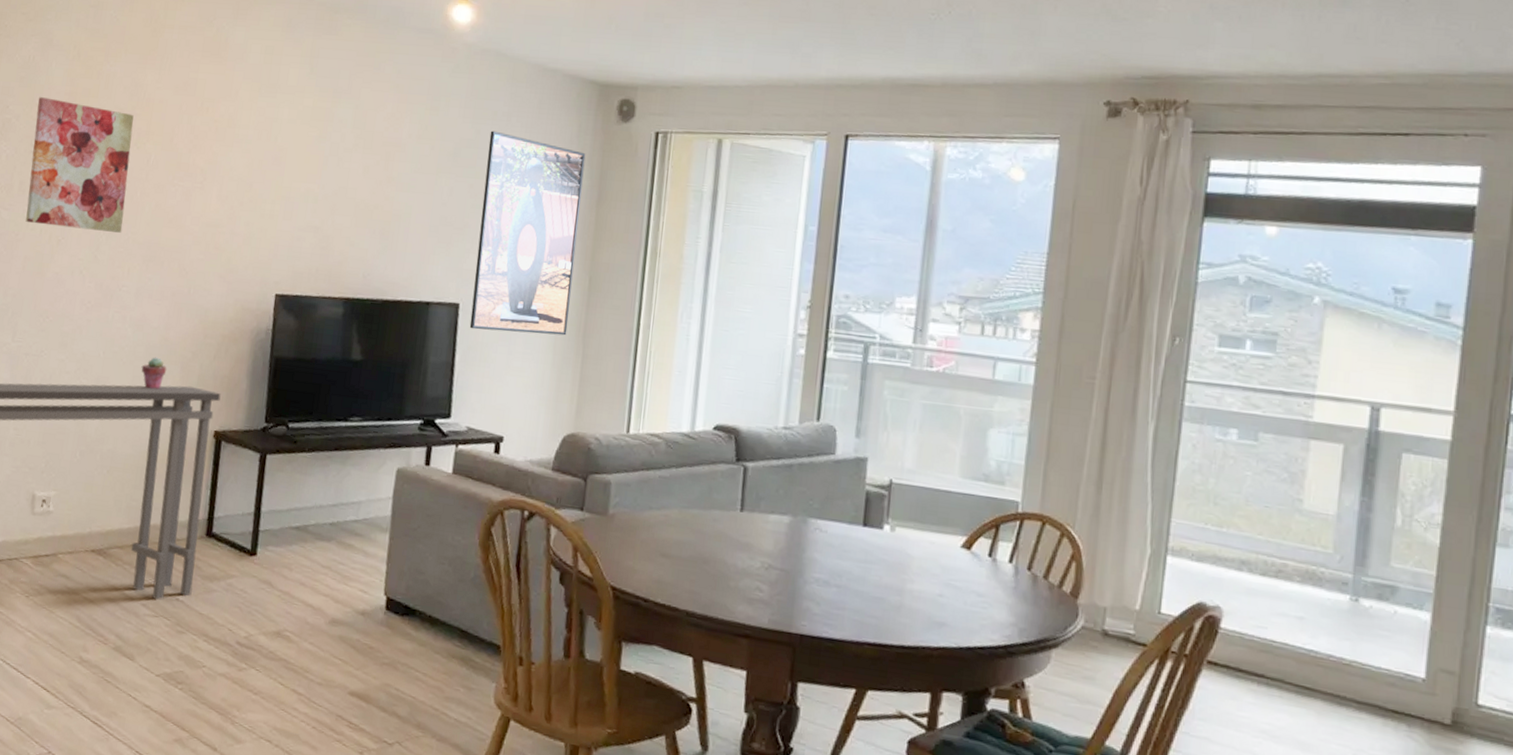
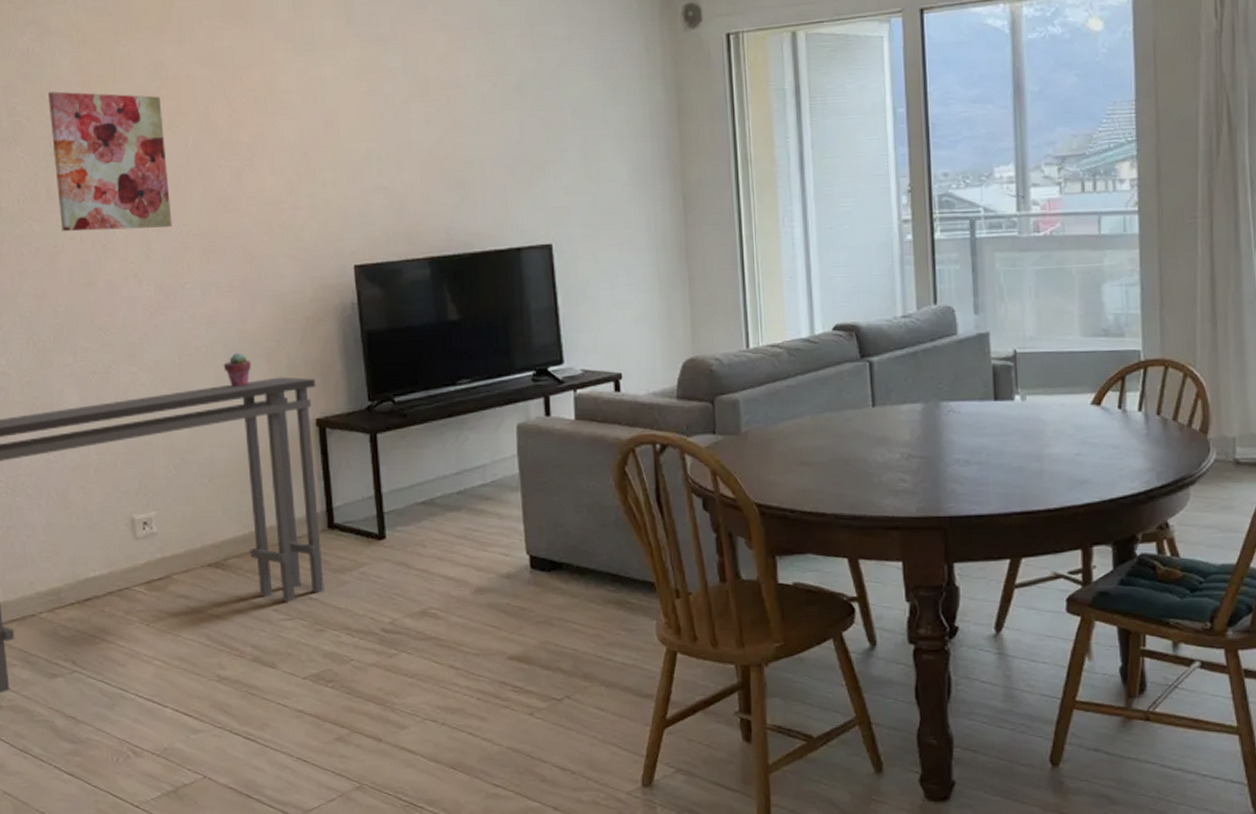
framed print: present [469,130,586,336] -> none [553,57,669,269]

